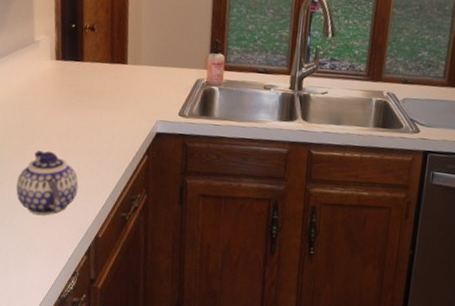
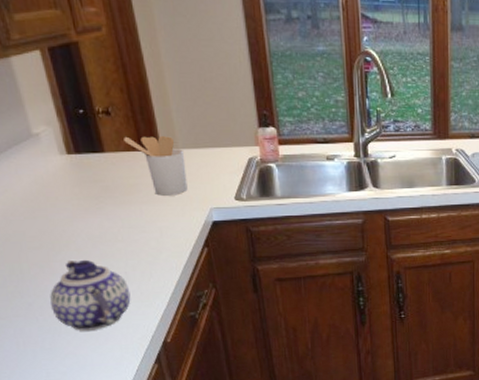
utensil holder: none [100,50,145,106] -> present [124,135,188,196]

